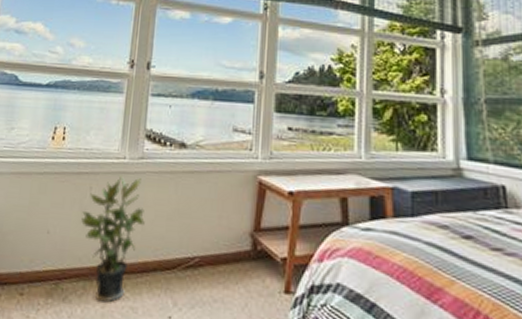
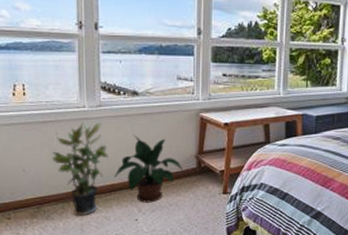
potted plant: none [148,198,235,295] -> present [114,135,184,203]

